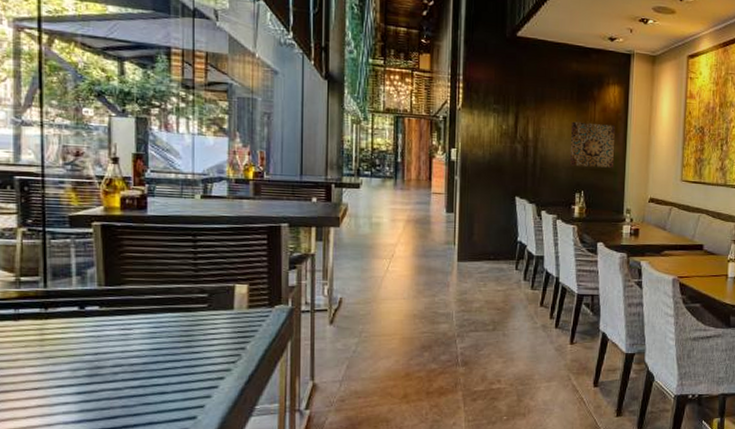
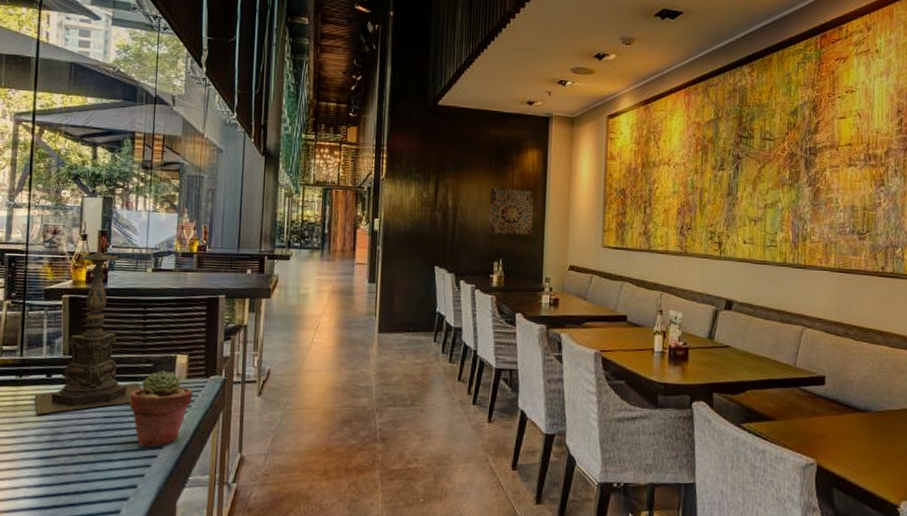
candle holder: none [66,154,196,349] -> present [34,231,142,415]
potted succulent: none [181,300,256,379] -> present [129,370,193,447]

